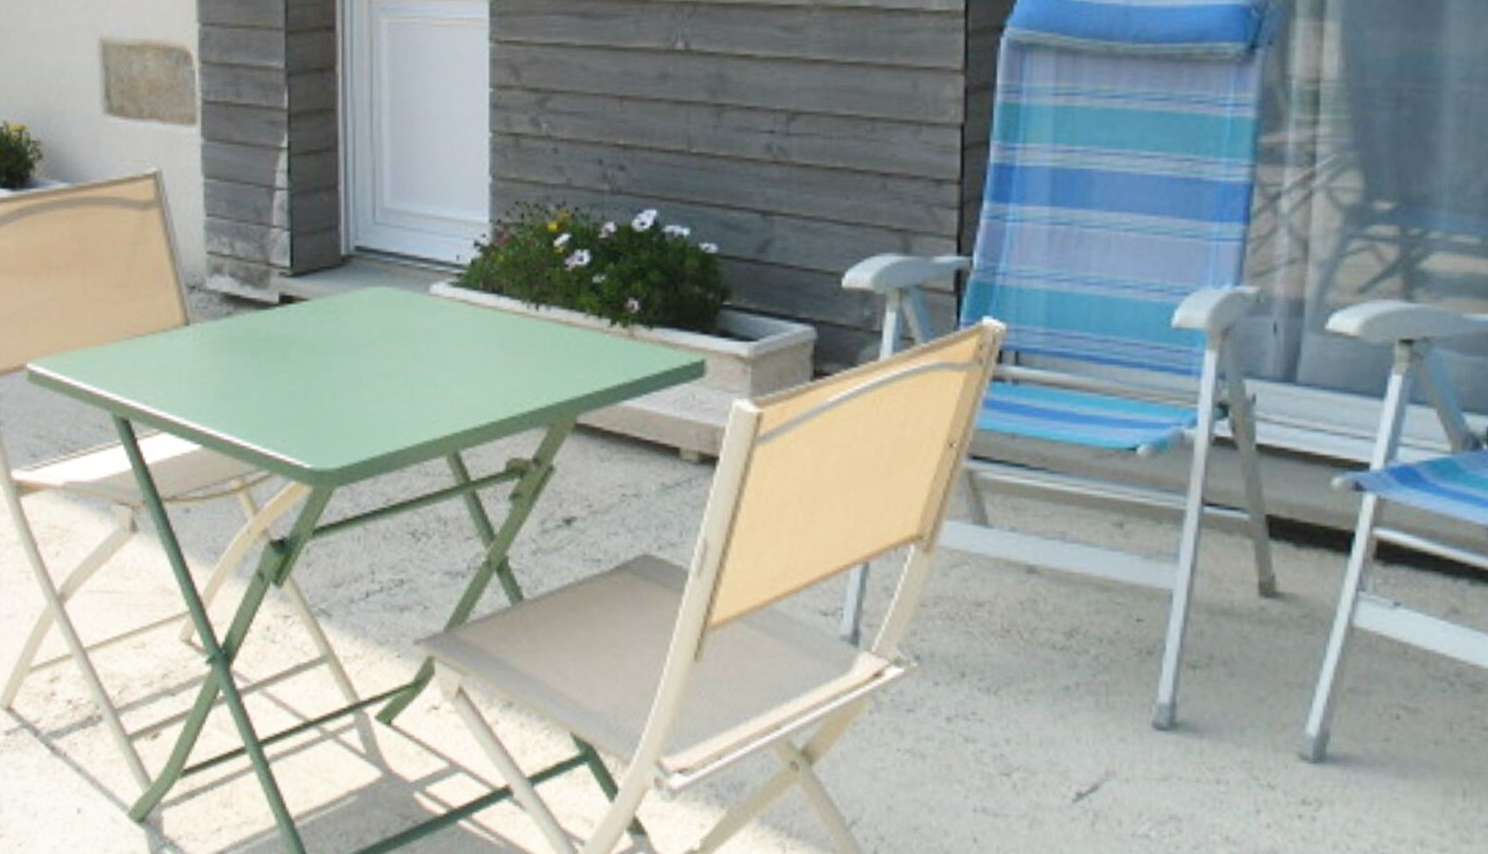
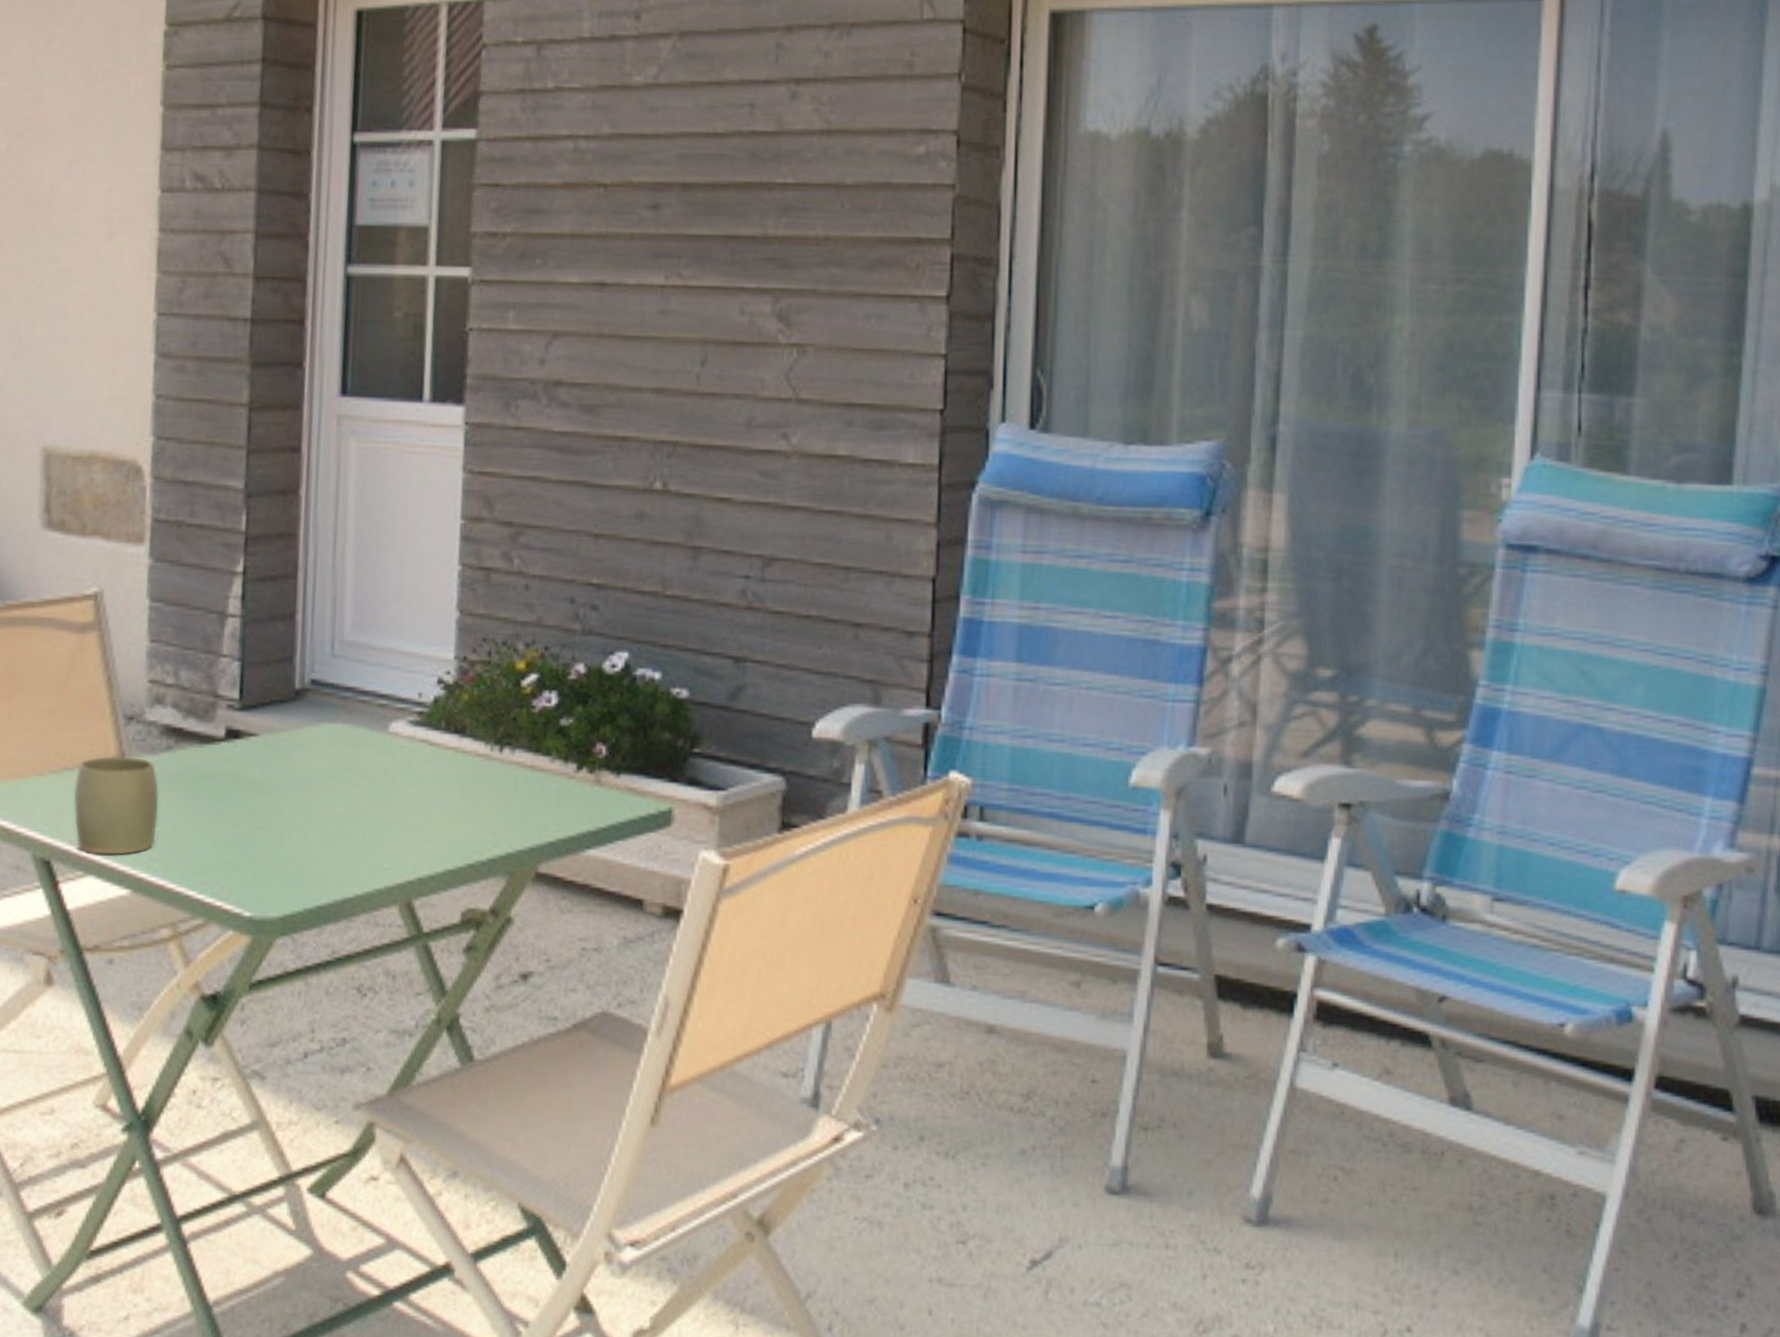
mug: none [146,322,223,413] -> present [73,755,160,855]

